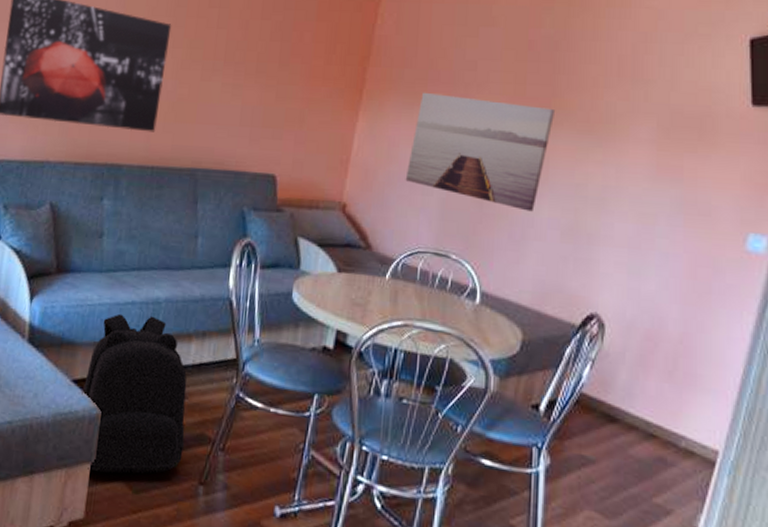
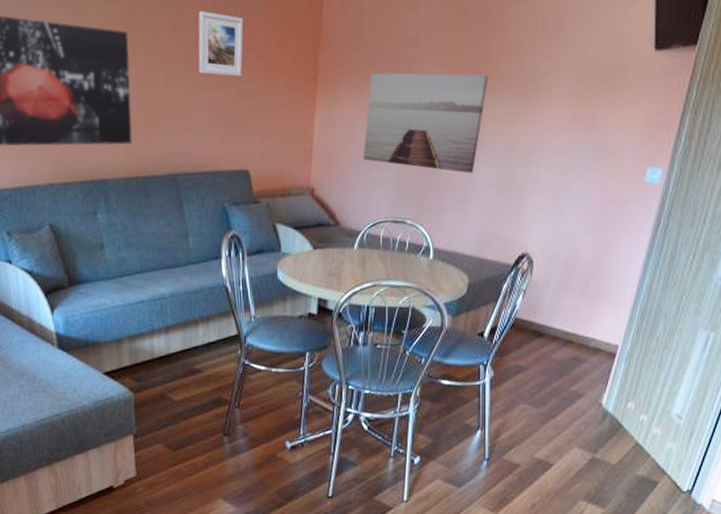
backpack: present [81,313,187,474] -> none [113,310,207,441]
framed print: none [238,13,292,80] -> present [198,11,244,77]

